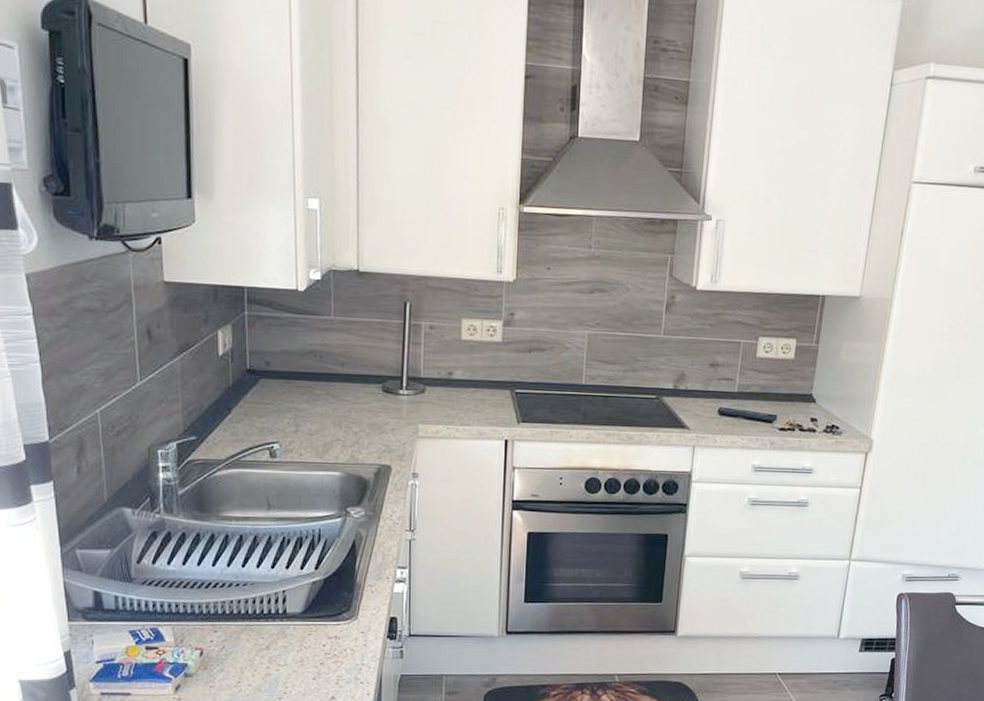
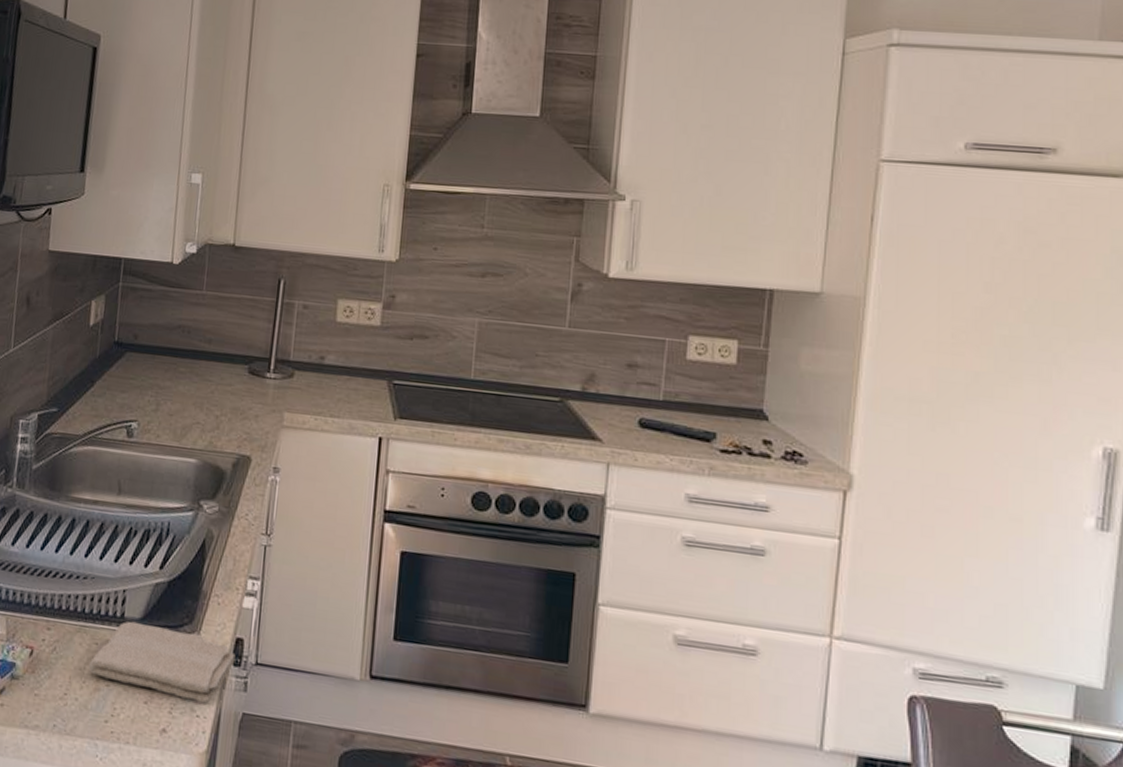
washcloth: none [259,615,391,673] -> present [89,621,236,705]

